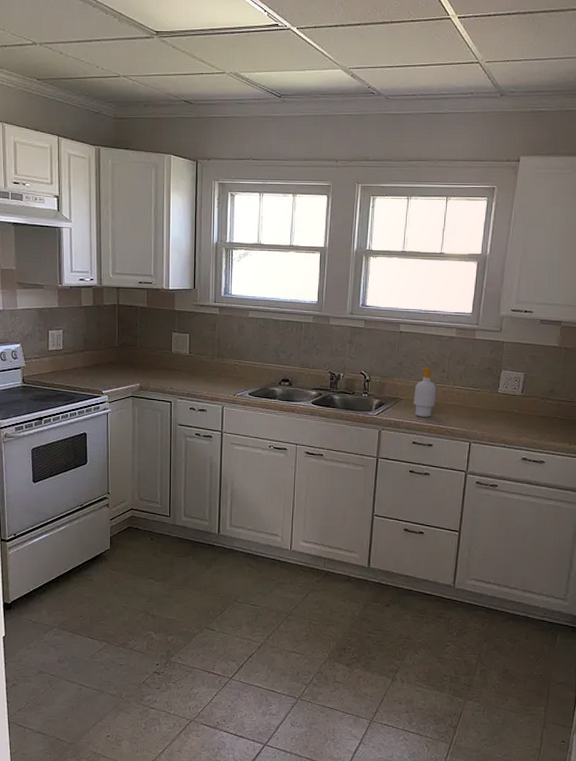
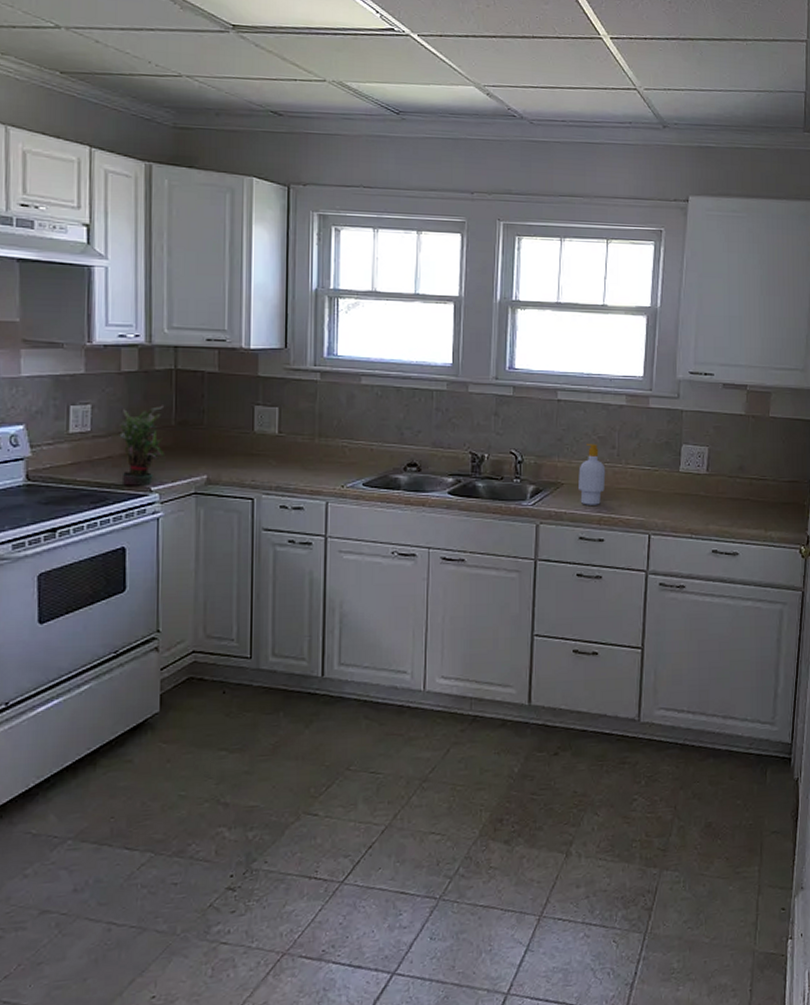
potted plant: none [81,331,112,390] -> present [119,405,166,486]

